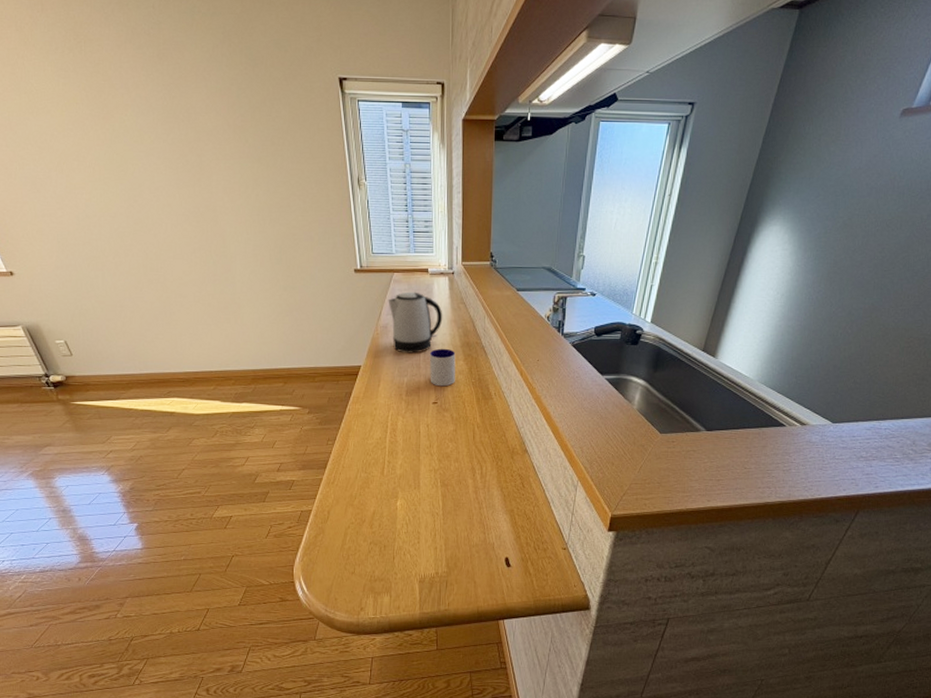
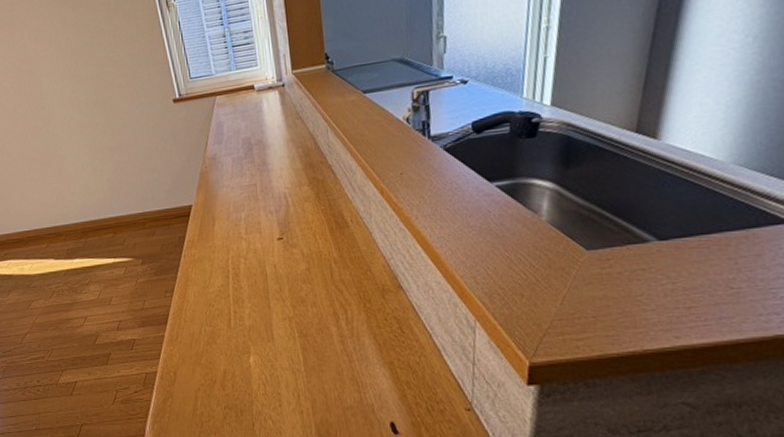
kettle: present [388,291,443,354] -> none [213,113,278,185]
mug: present [429,348,456,387] -> none [266,173,301,219]

